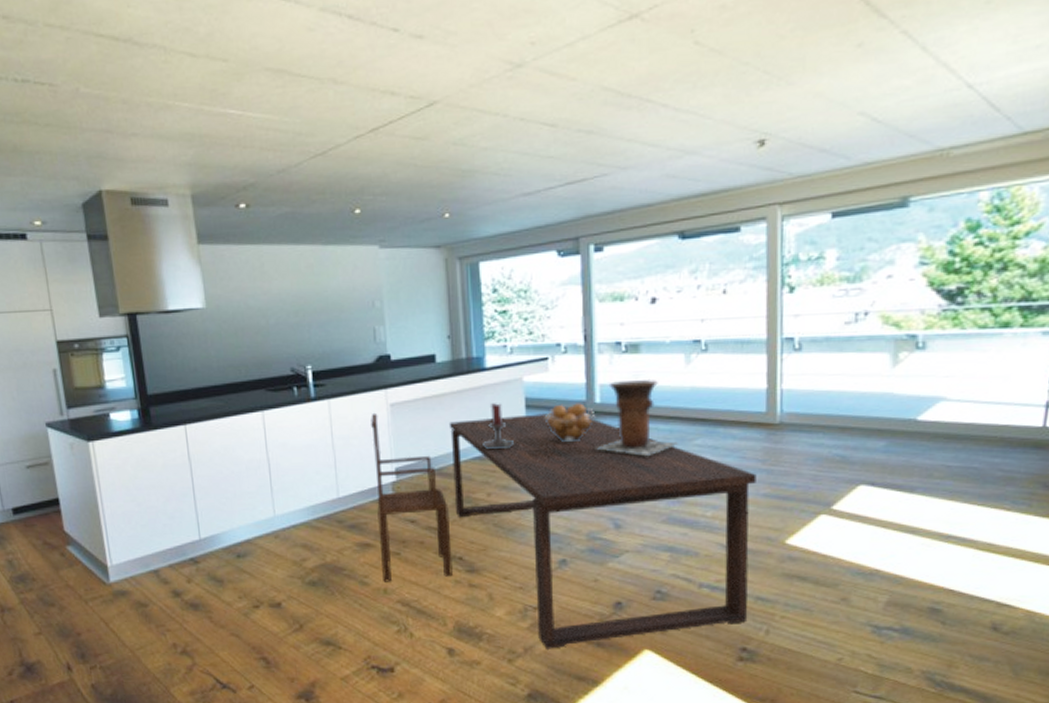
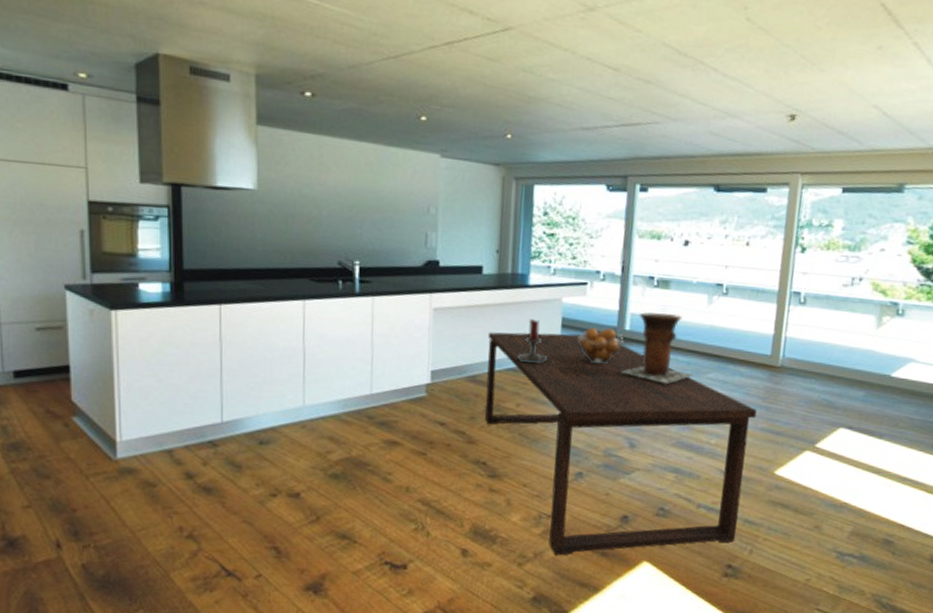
chair: present [371,412,453,582] -> none [406,314,479,481]

